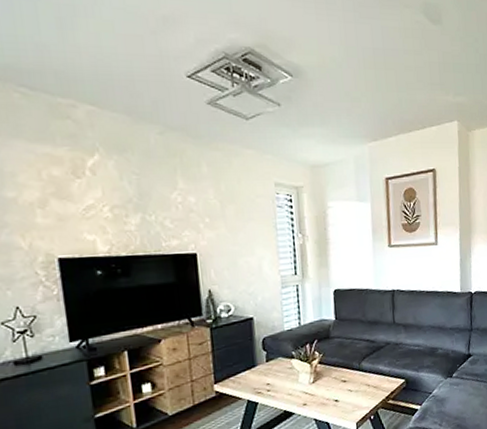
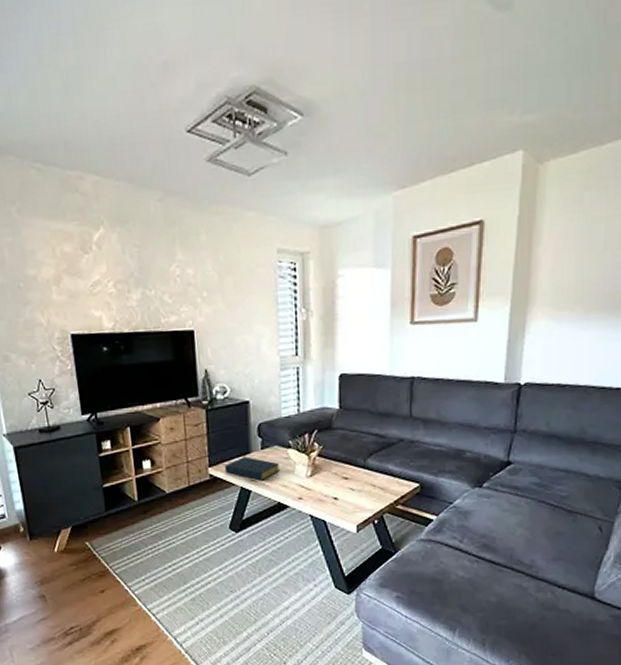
hardback book: none [230,370,284,392] -> present [224,457,279,481]

